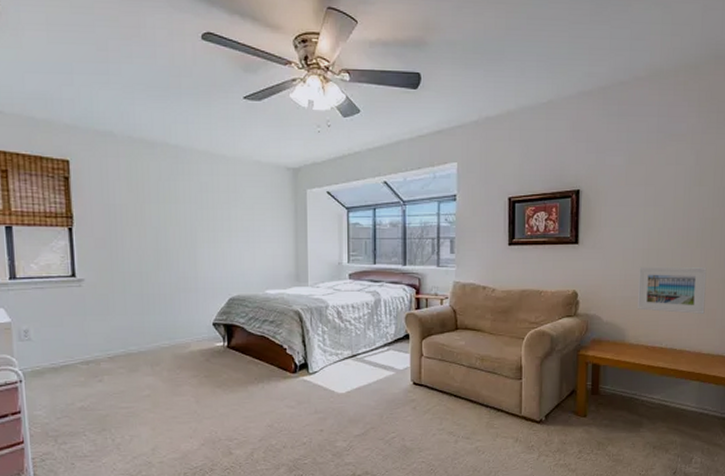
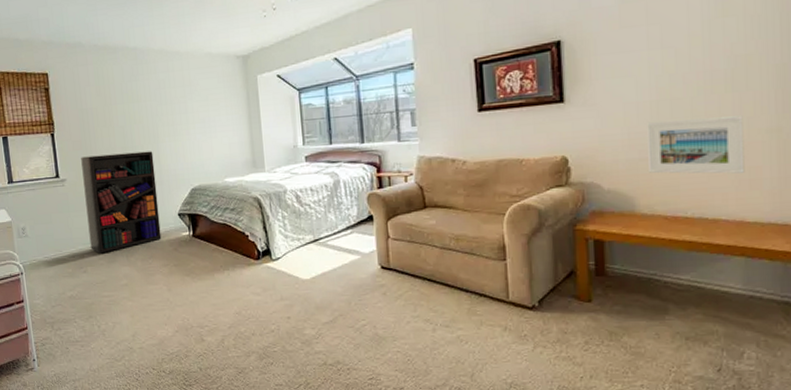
bookshelf: none [104,256,193,362] -> present [81,151,162,254]

